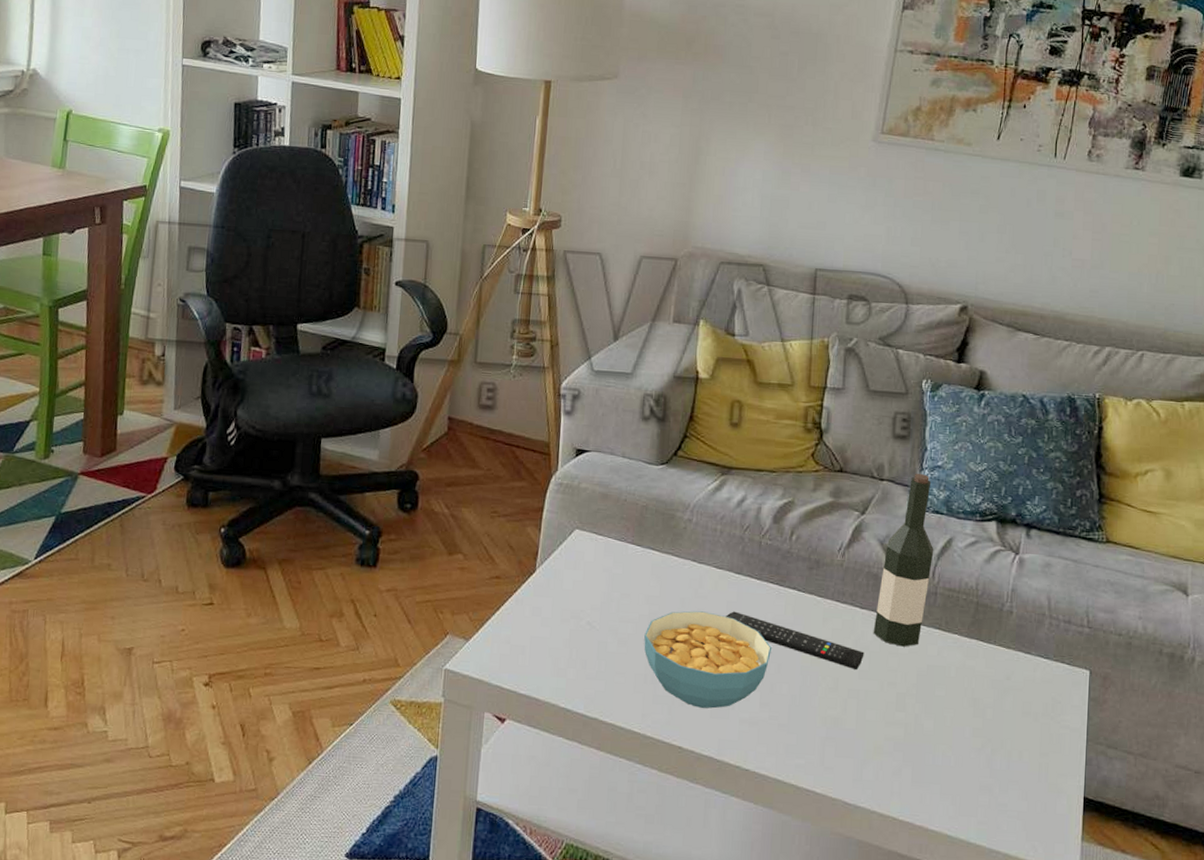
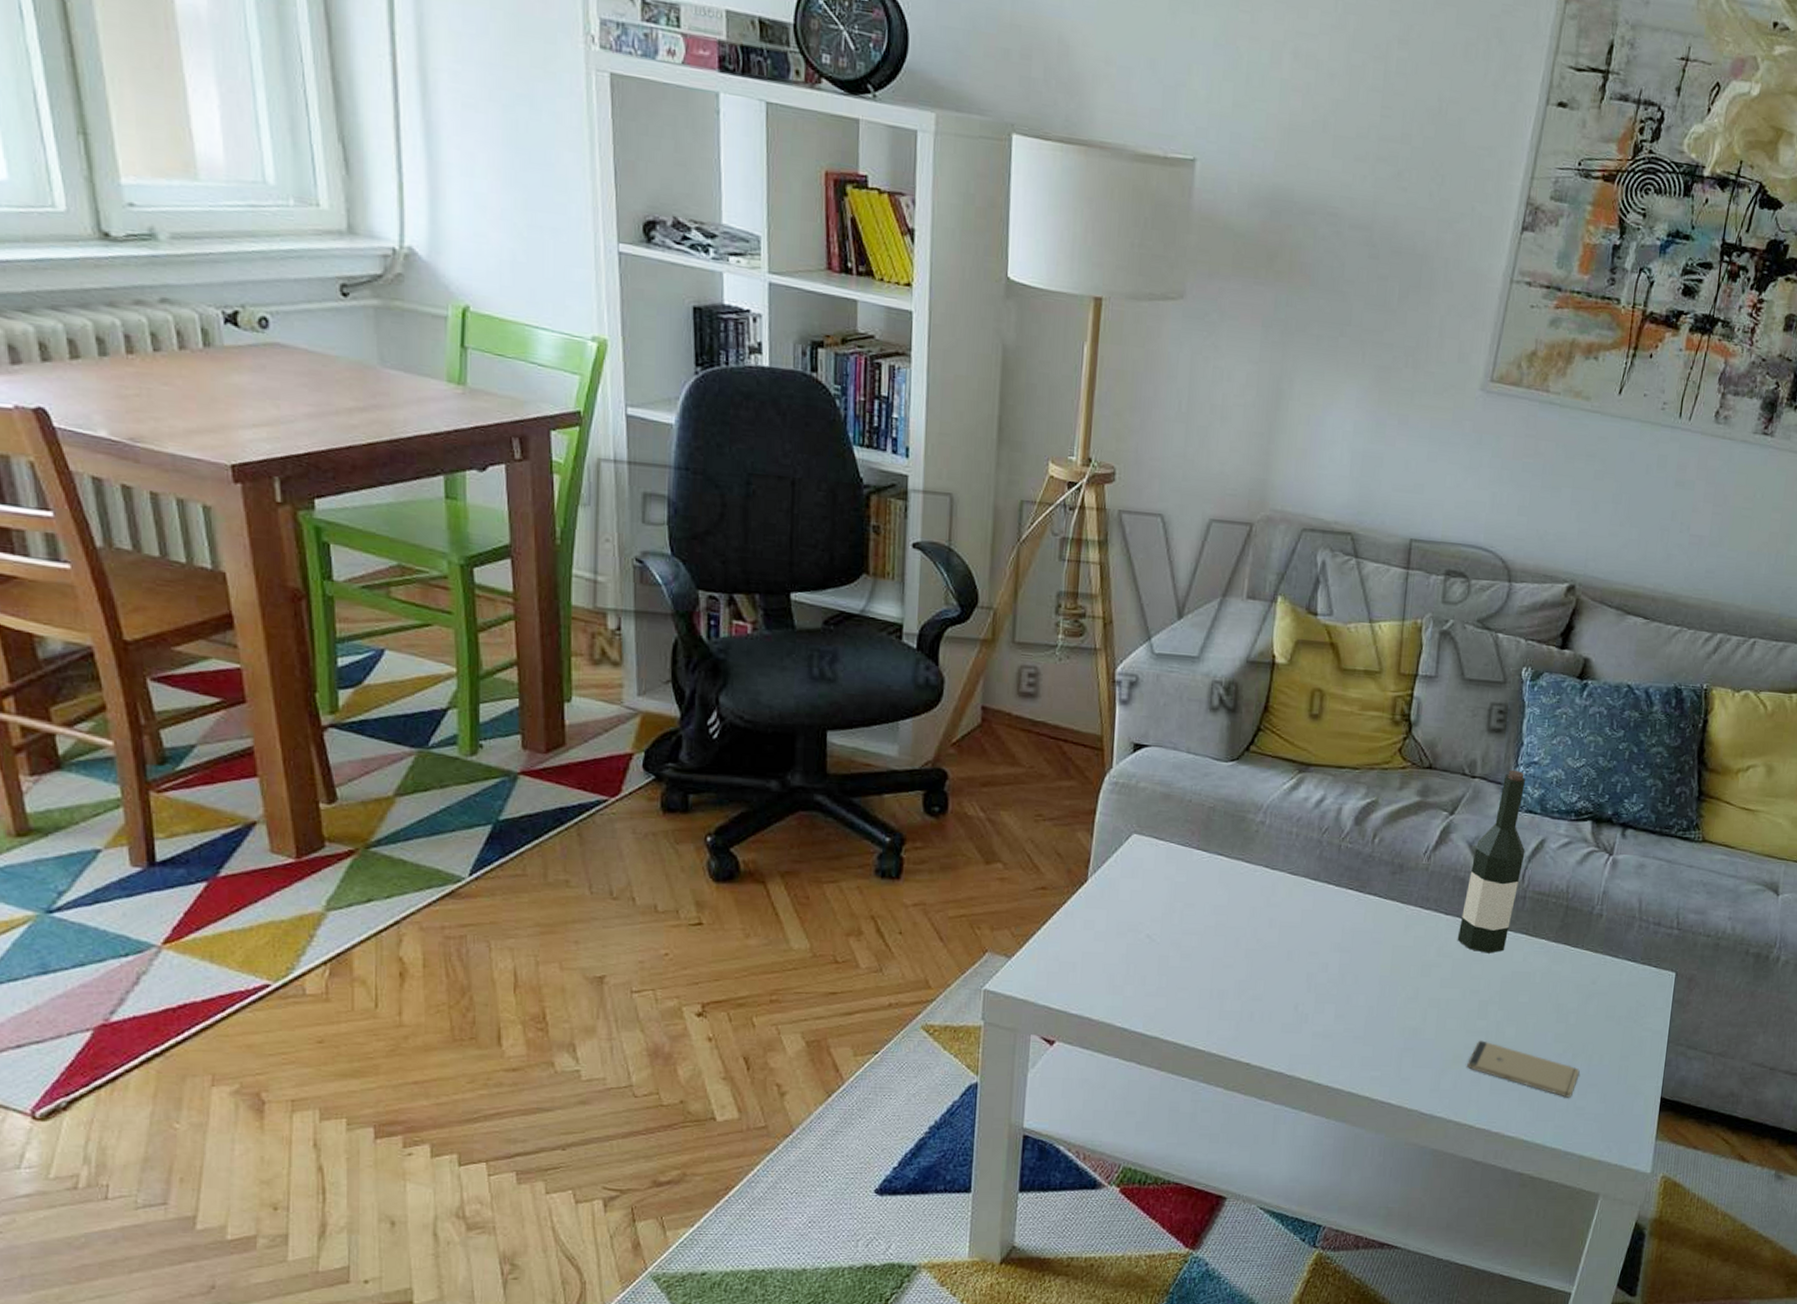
cereal bowl: present [644,611,772,709] -> none [1209,920,1350,1023]
remote control: present [726,611,864,669] -> none [1300,920,1447,978]
smartphone: none [888,732,1000,794] -> present [1467,1040,1580,1098]

